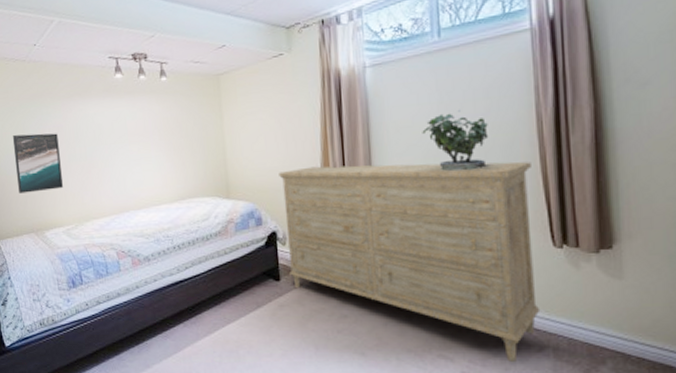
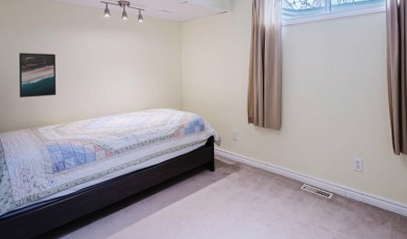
dresser: present [279,161,541,363] -> none [219,91,385,232]
potted plant: present [422,109,492,172] -> none [316,59,359,101]

